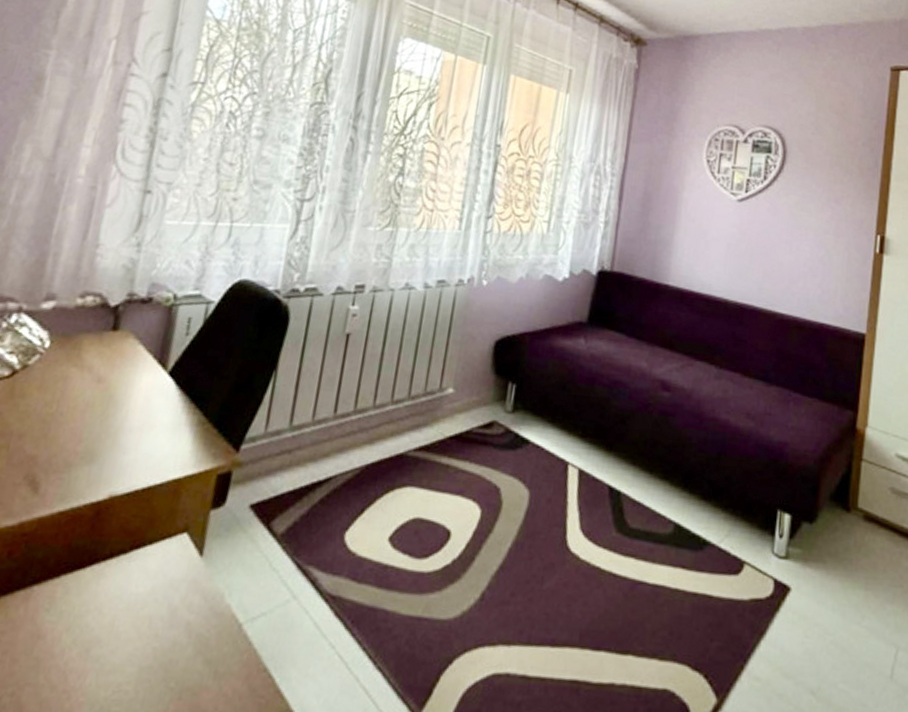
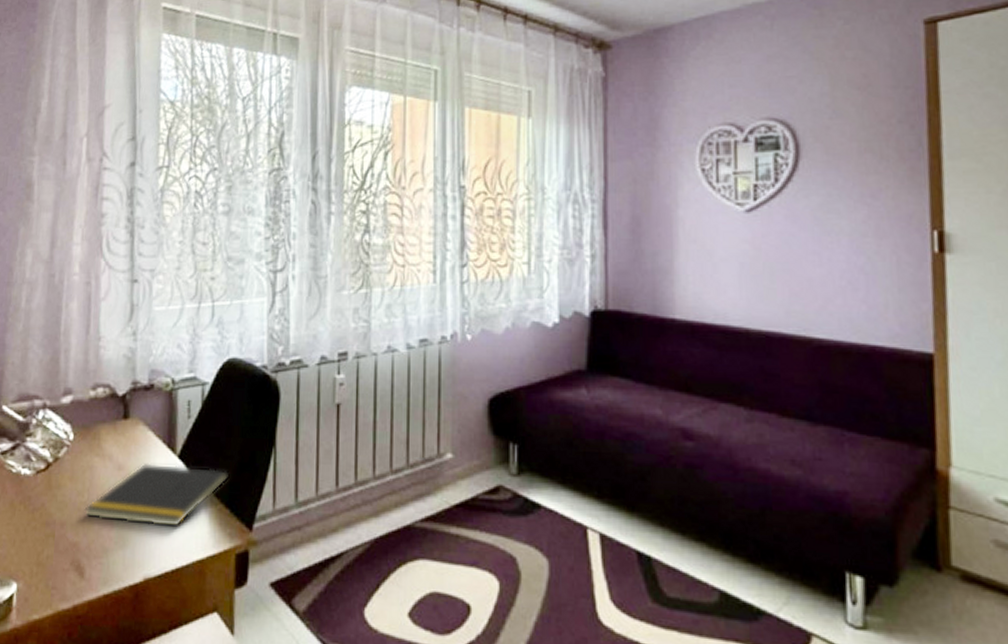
notepad: none [50,377,224,445] -> present [84,463,230,528]

